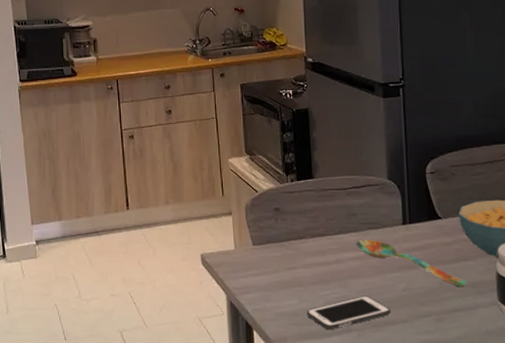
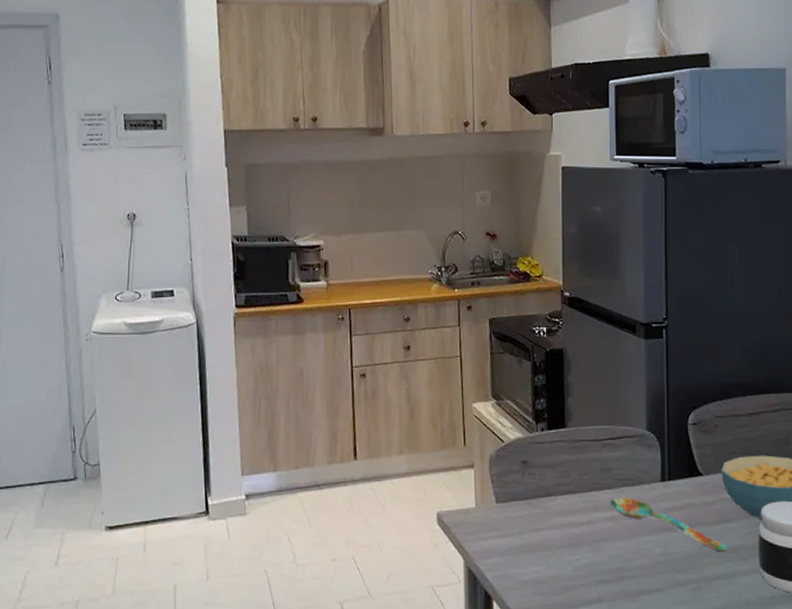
cell phone: present [306,296,391,329] -> none [553,561,646,600]

